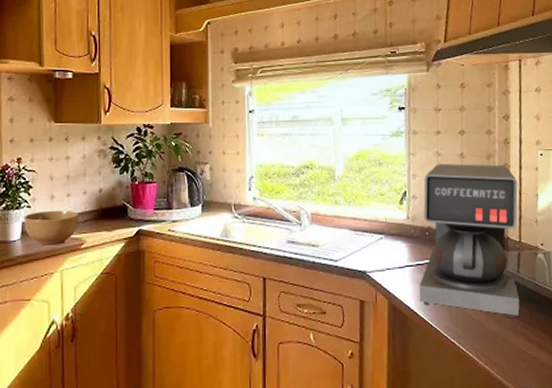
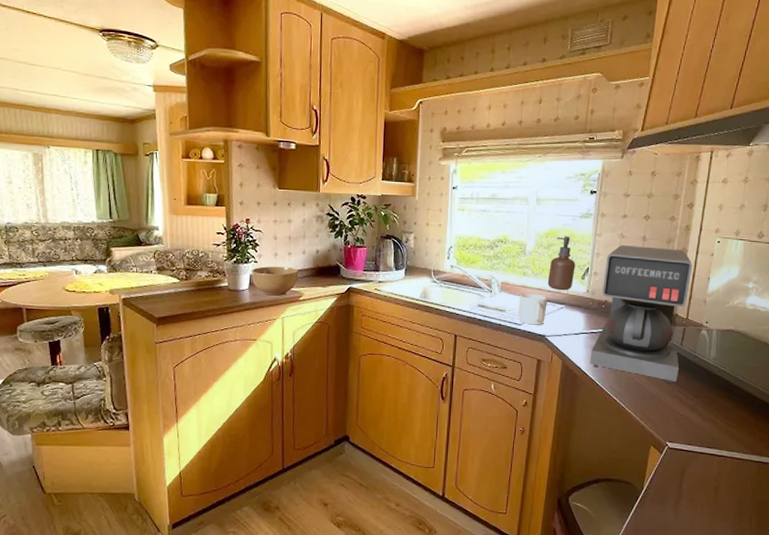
mug: none [332,223,365,260] -> present [518,293,548,325]
soap dispenser: none [362,157,392,219] -> present [547,236,576,291]

